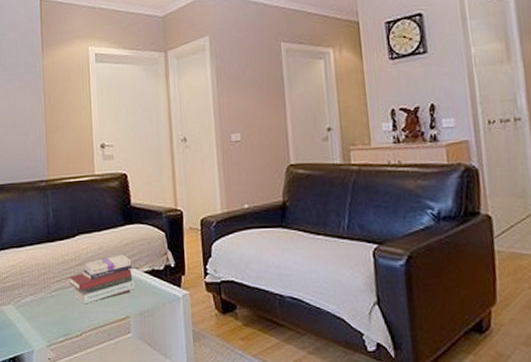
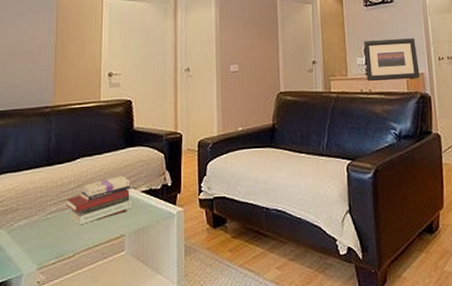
picture frame: none [390,97,464,151] -> present [364,38,420,81]

